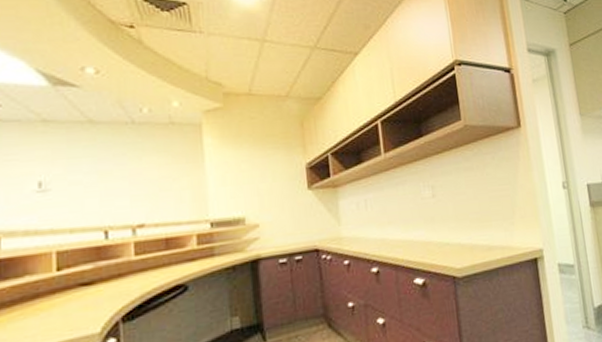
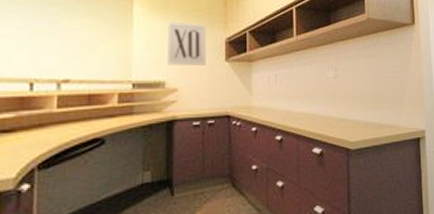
wall art: none [242,150,287,199] -> present [167,21,206,65]

